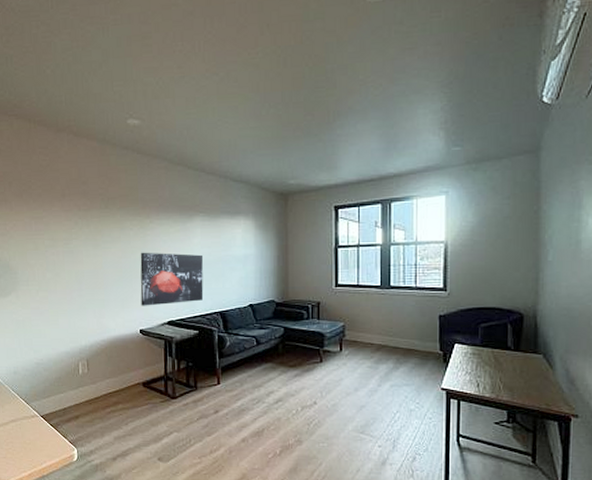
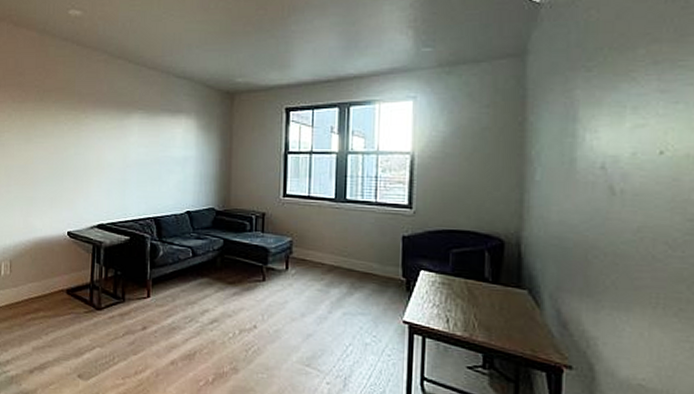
wall art: present [140,252,204,306] -> none [70,148,140,207]

